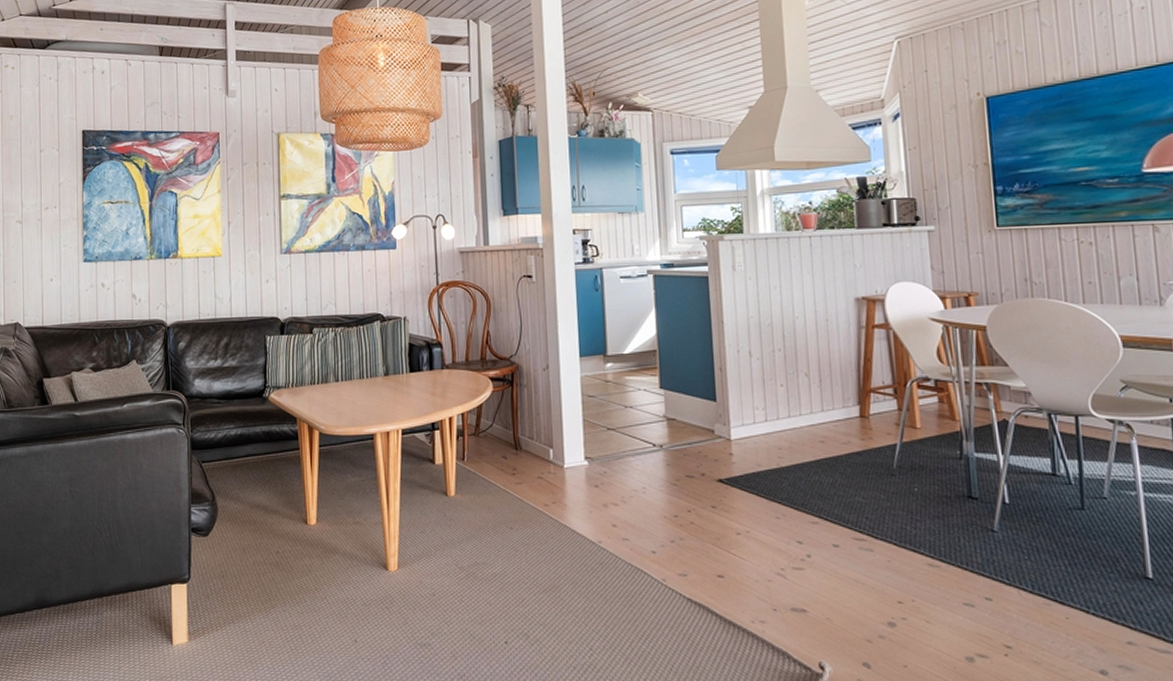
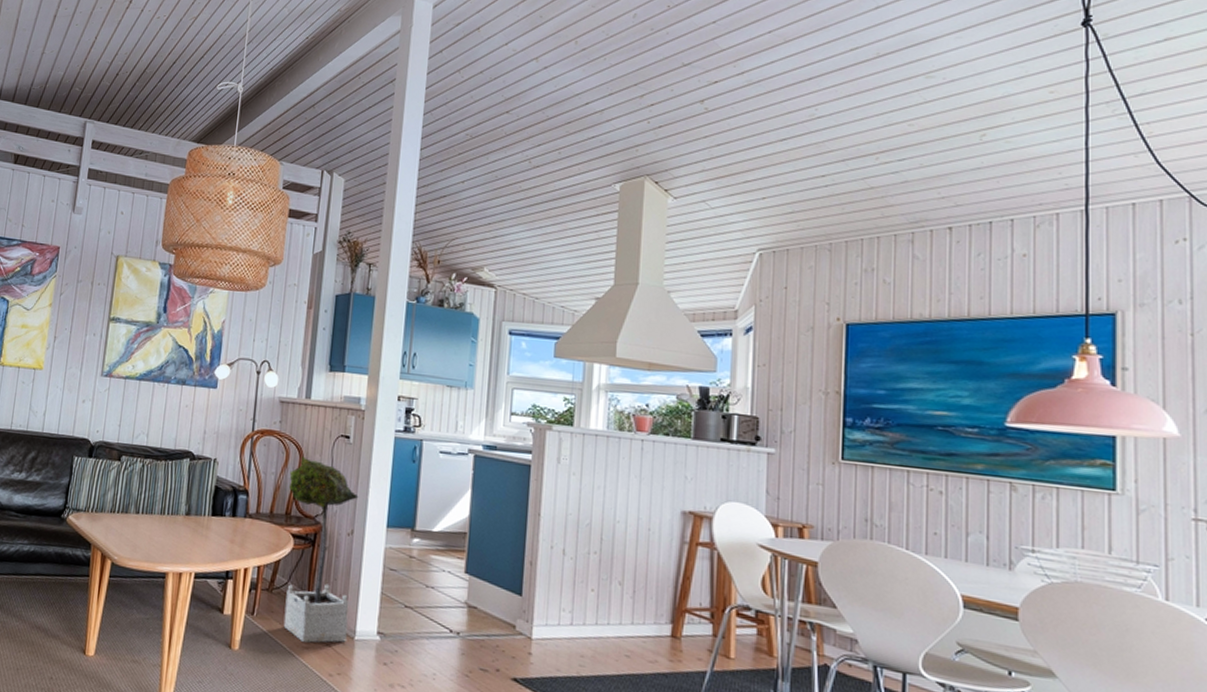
potted tree: none [479,301,556,478] -> present [283,456,359,643]

